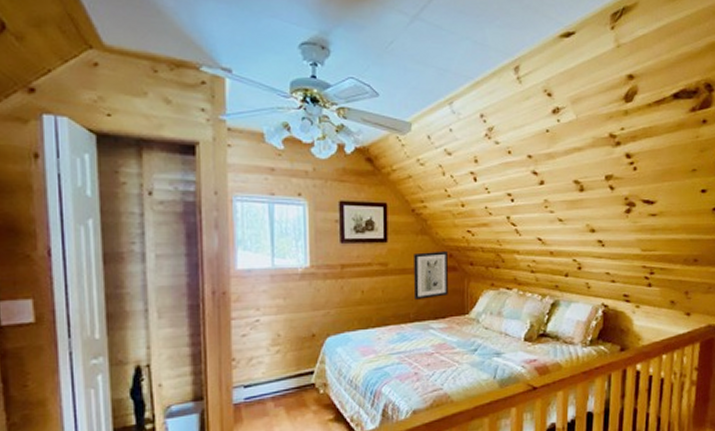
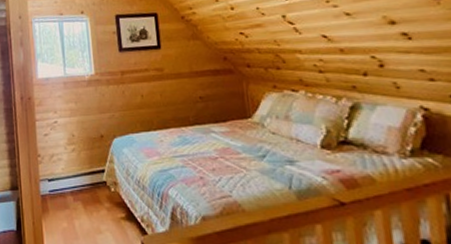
wall art: present [414,251,448,301] -> none [187,54,227,104]

